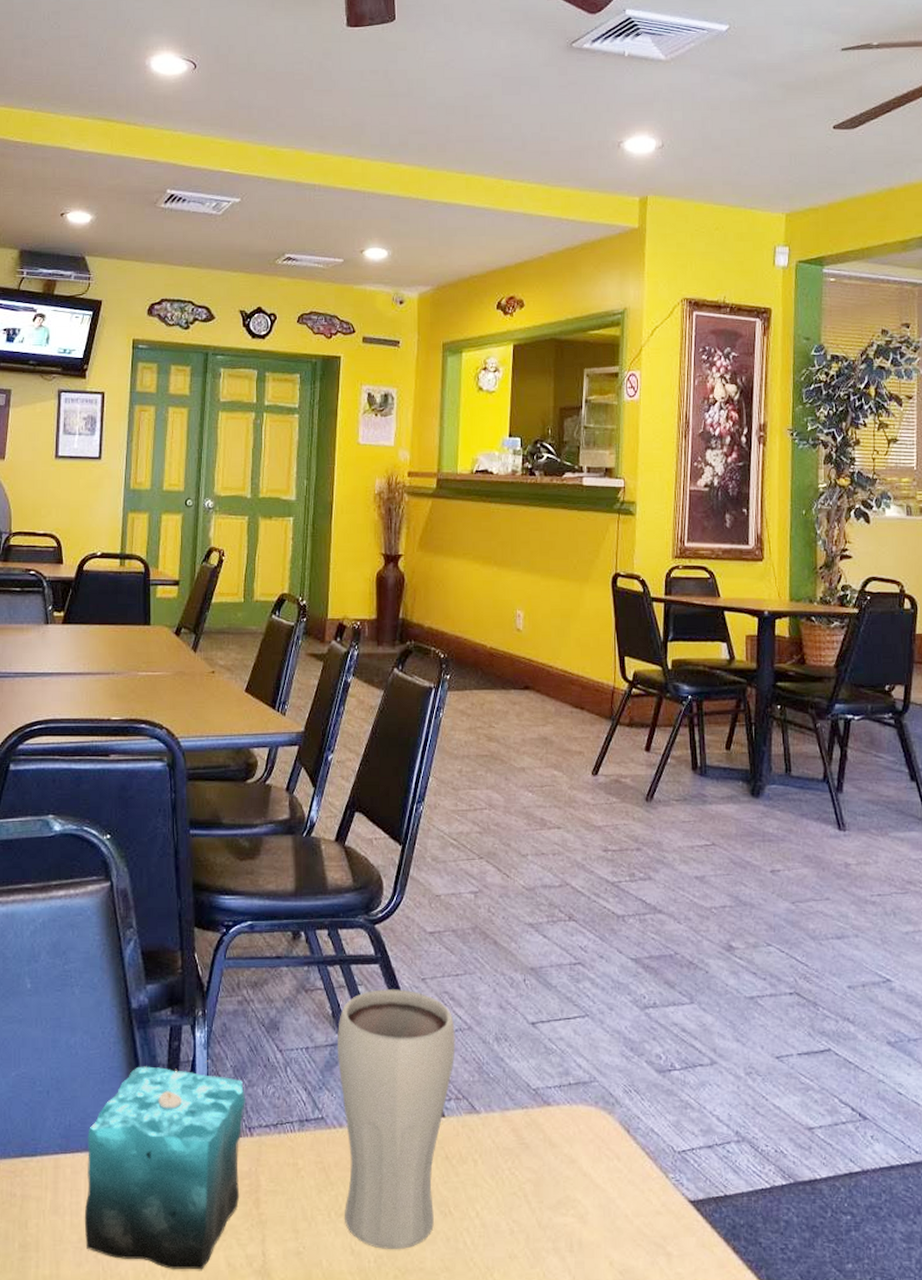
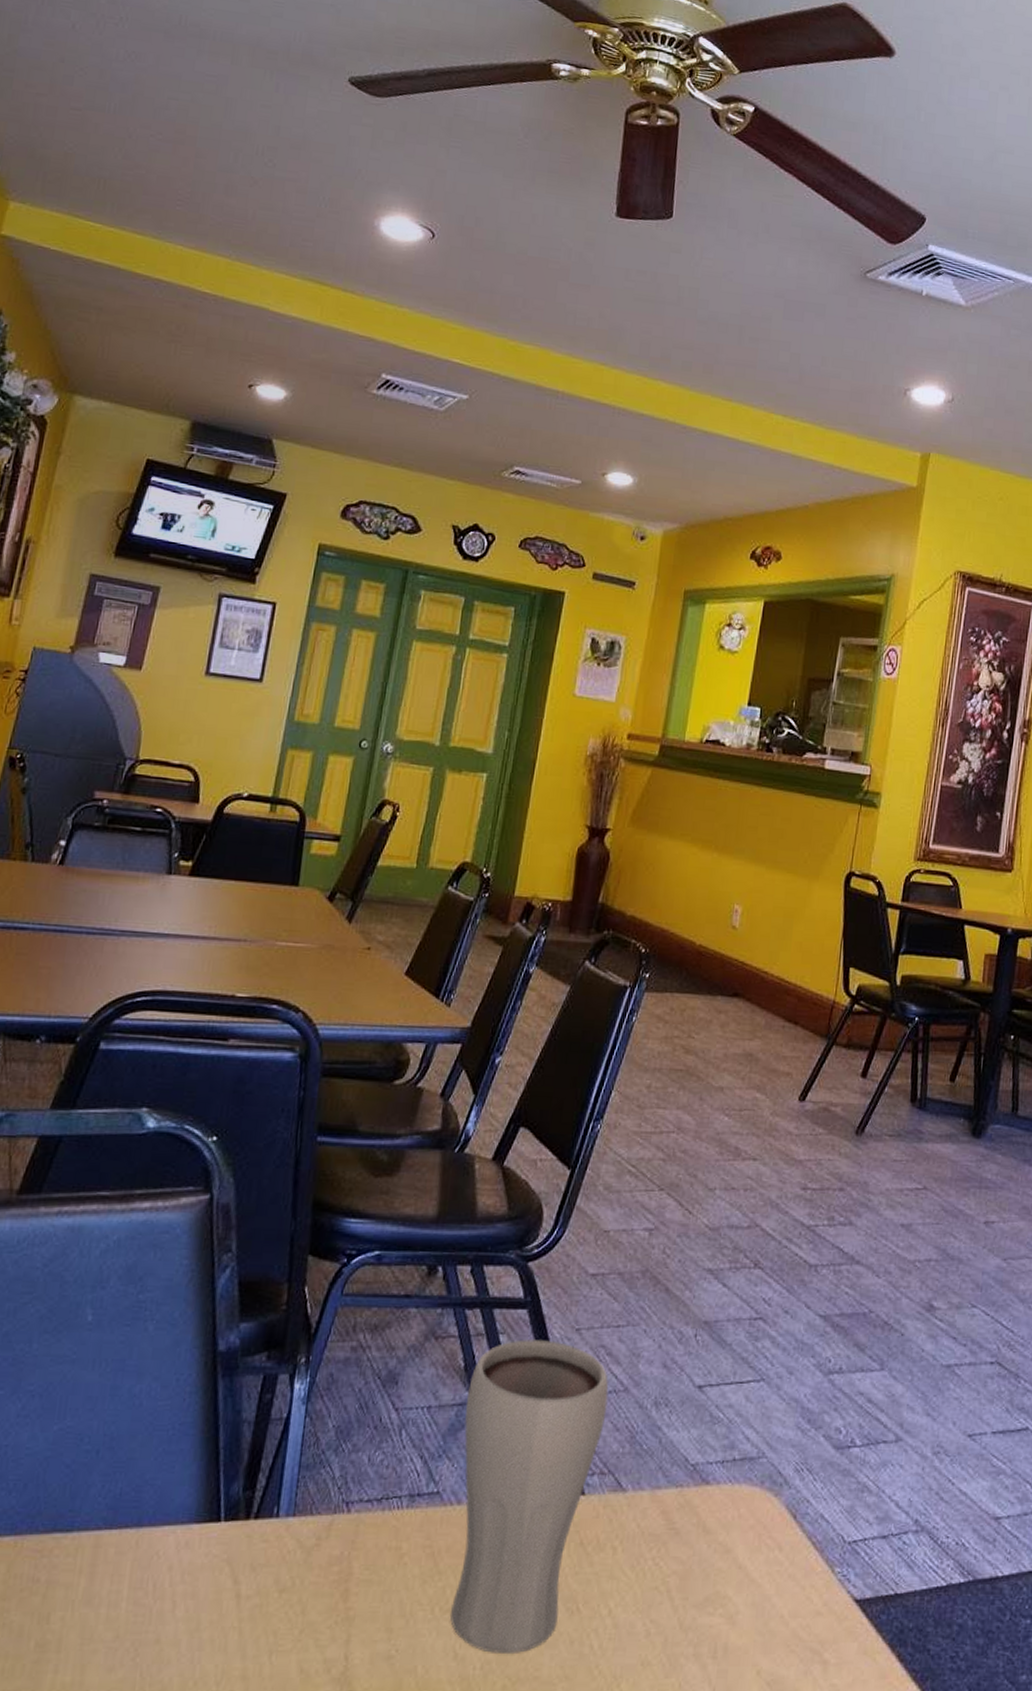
candle: present [84,1059,245,1270] -> none [122,1417,347,1677]

